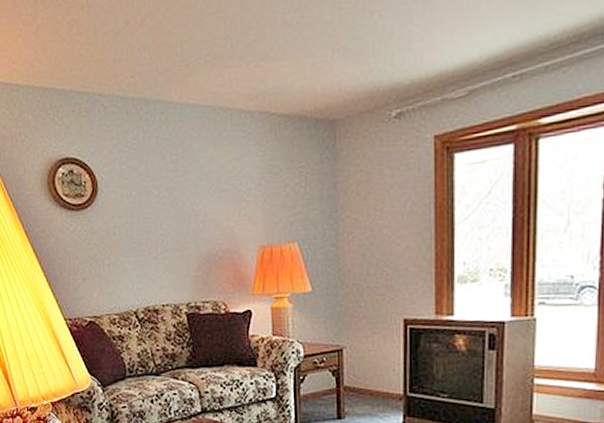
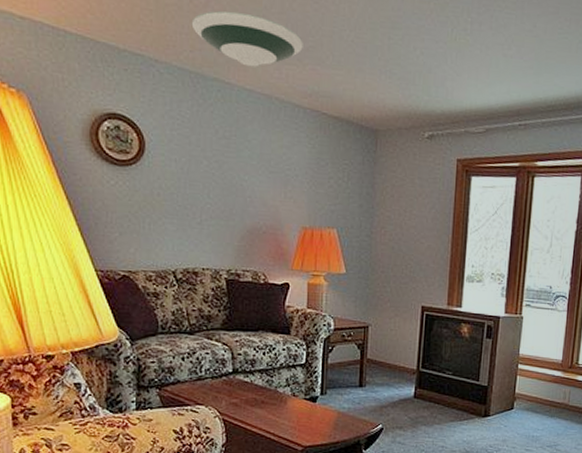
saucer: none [129,21,244,80] -> present [191,11,303,67]

